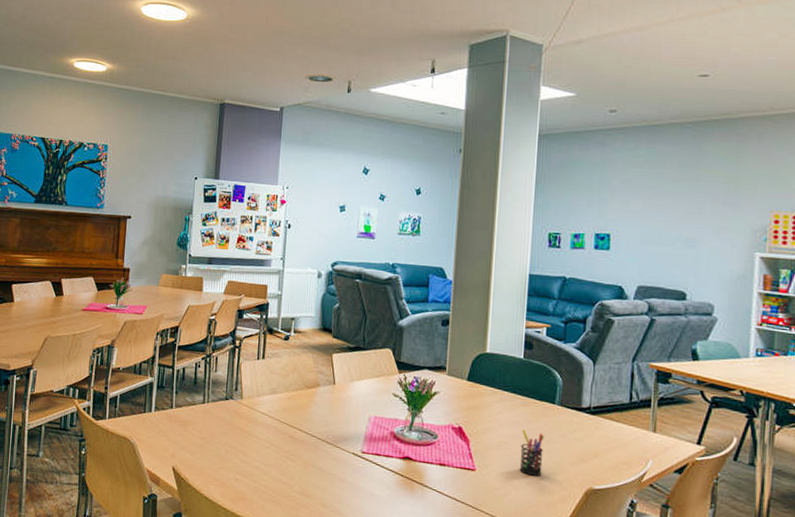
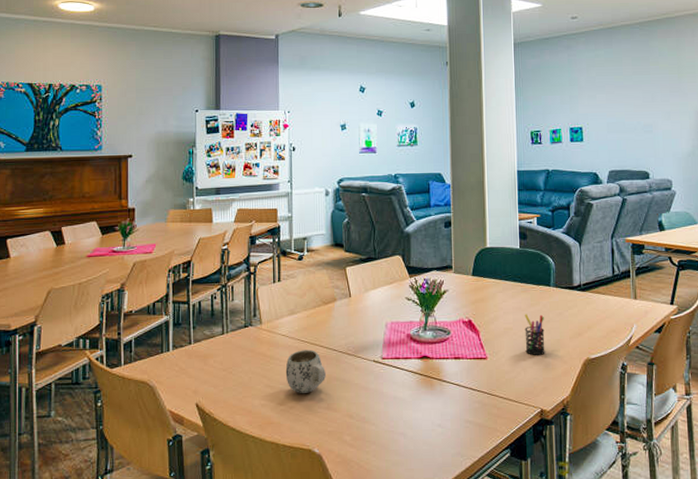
mug: none [262,430,302,475] -> present [285,350,326,393]

